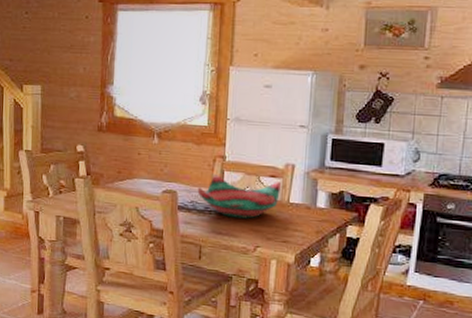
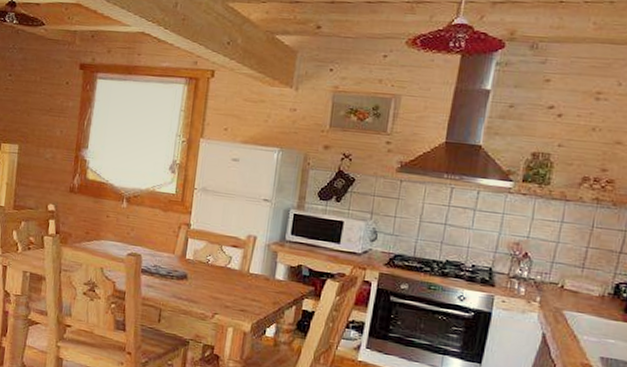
decorative bowl: present [197,175,281,219] -> none [161,241,242,286]

